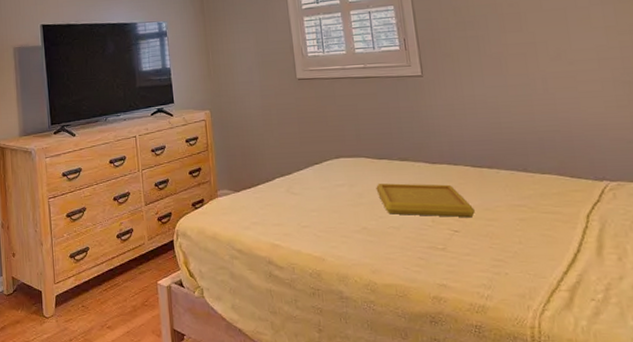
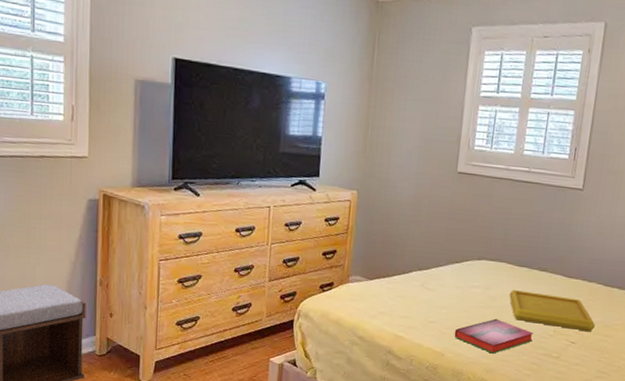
hardback book: none [330,215,412,253] -> present [454,318,534,354]

